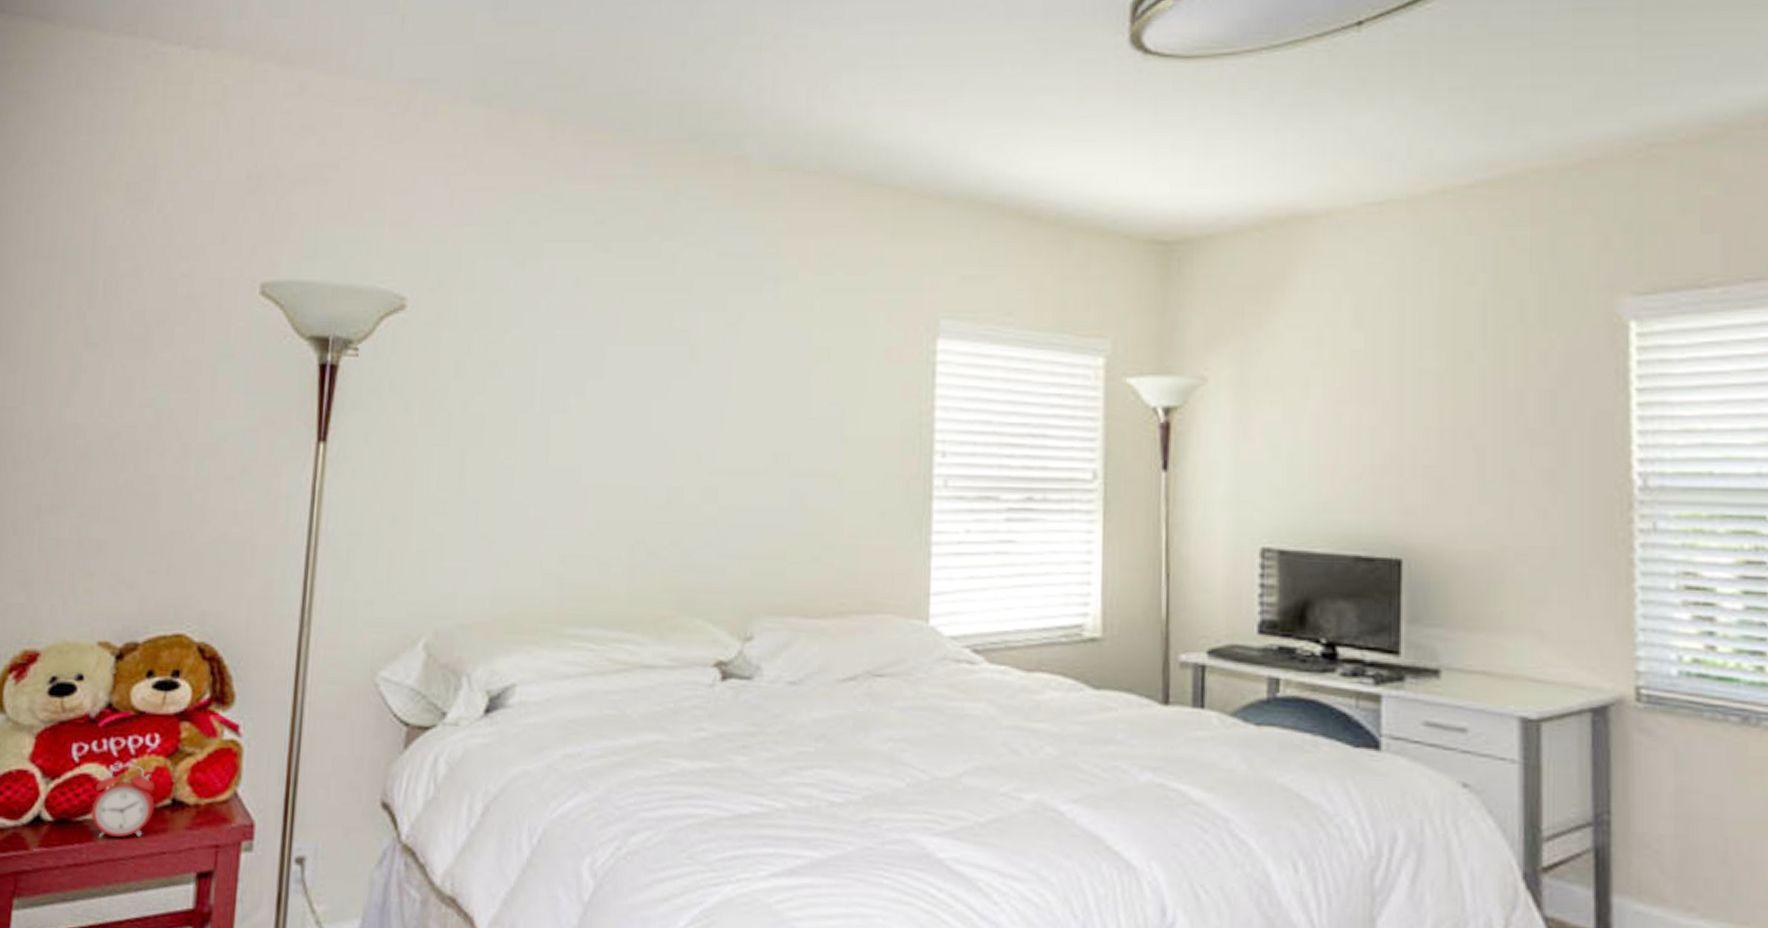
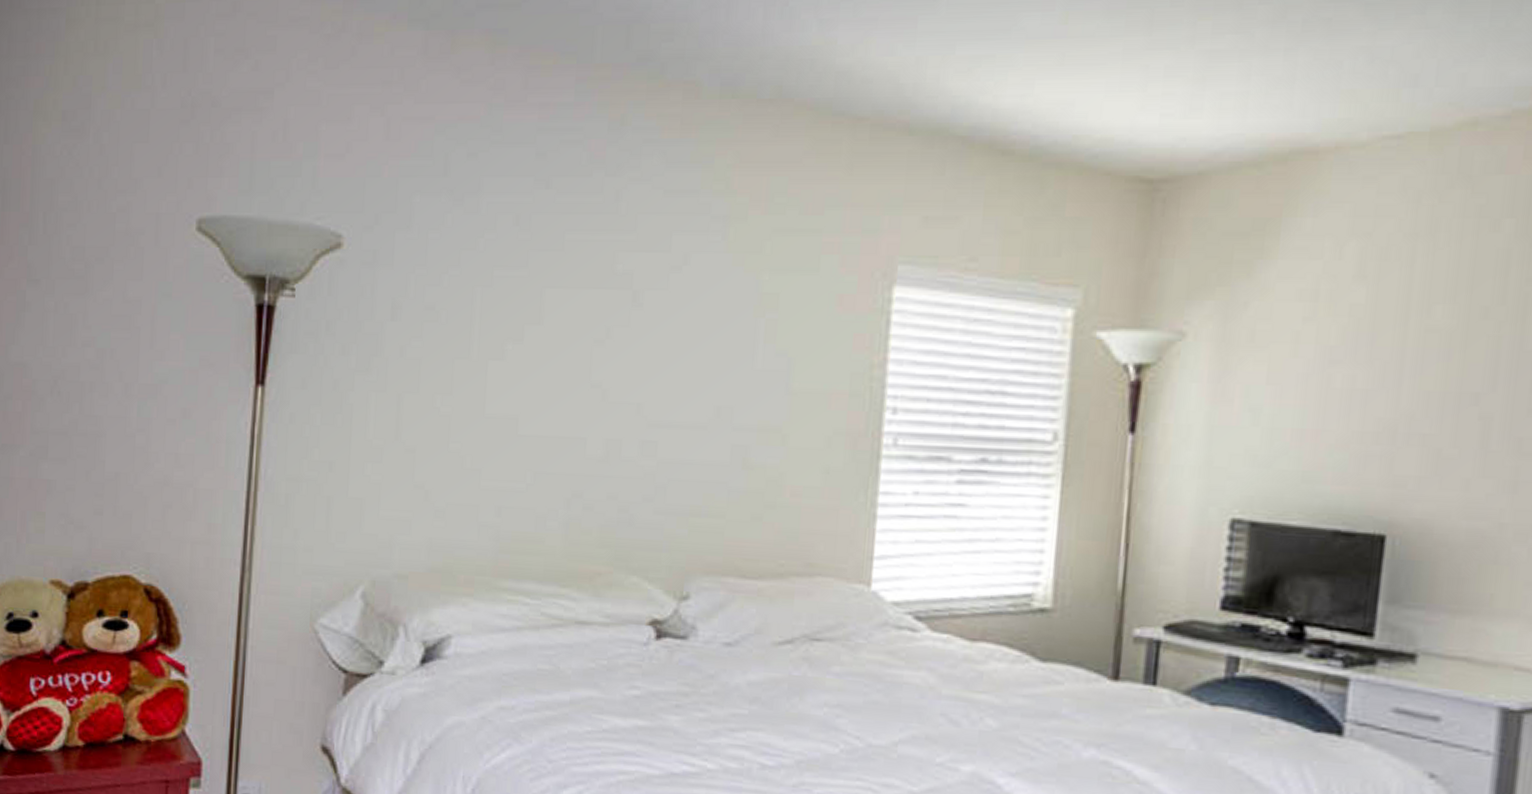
alarm clock: present [91,764,155,838] -> none [49,699,108,770]

